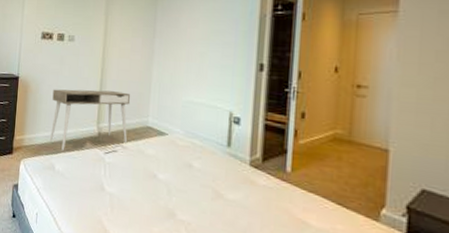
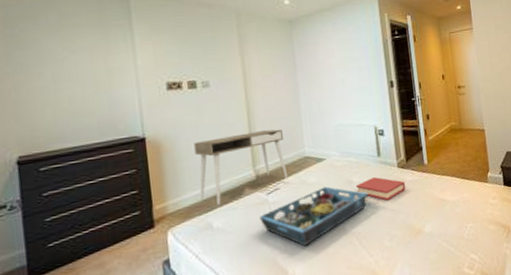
serving tray: none [94,162,209,217] -> present [259,186,369,247]
hardback book: none [195,168,256,200] -> present [355,176,406,201]

